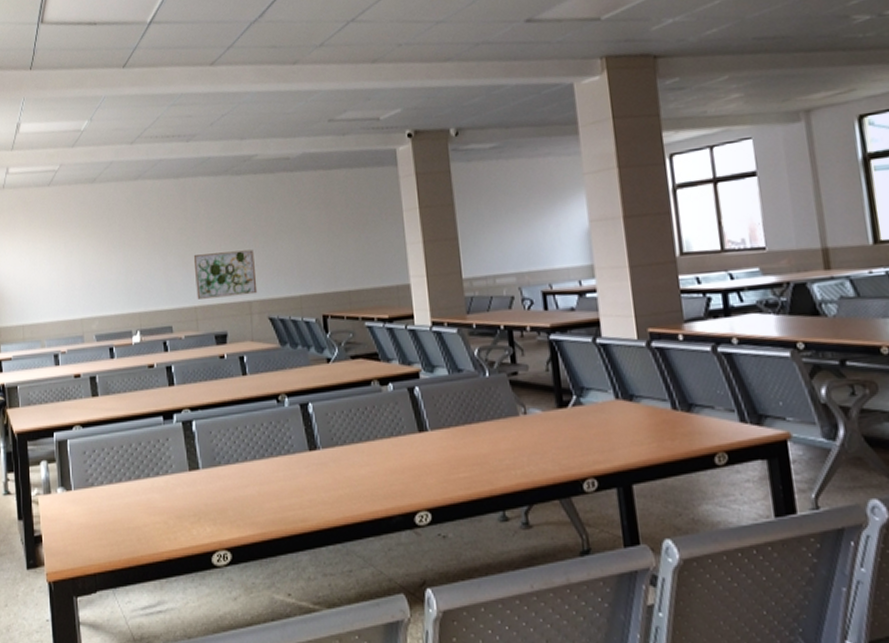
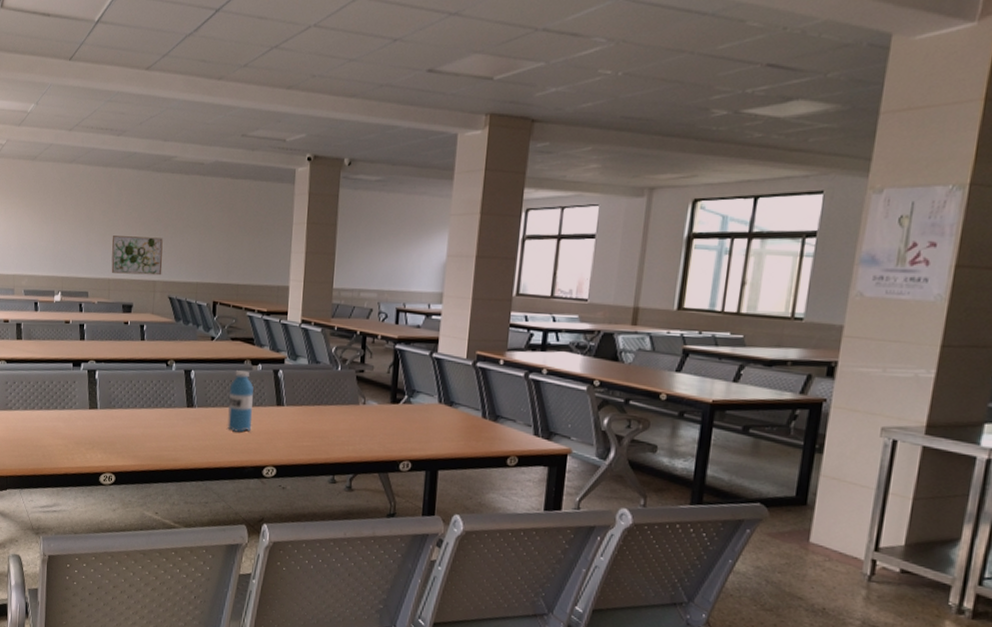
water bottle: none [358,394,393,473] -> present [227,370,254,433]

